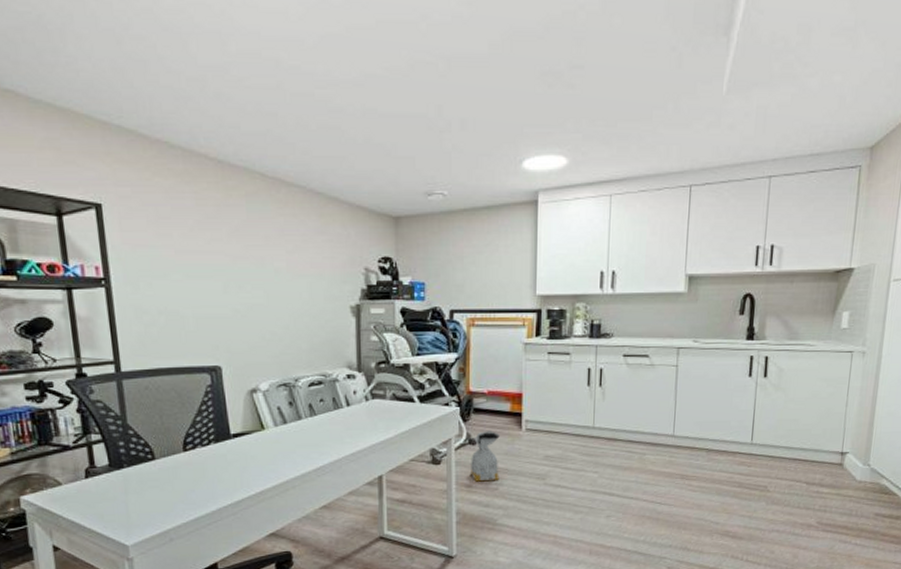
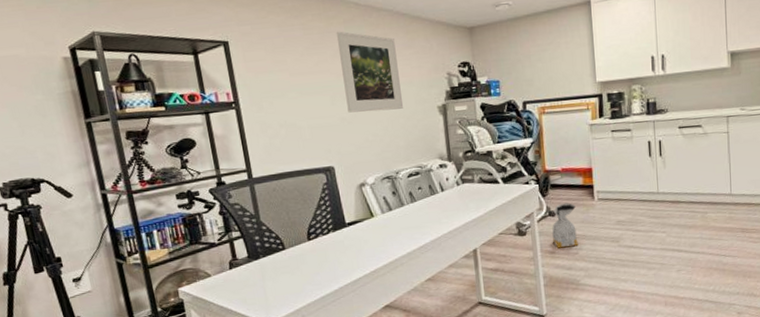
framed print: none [235,205,311,305] -> present [336,31,404,113]

